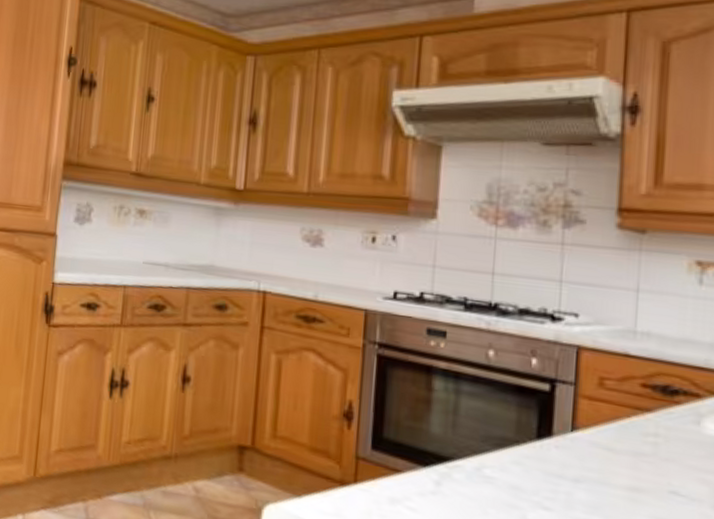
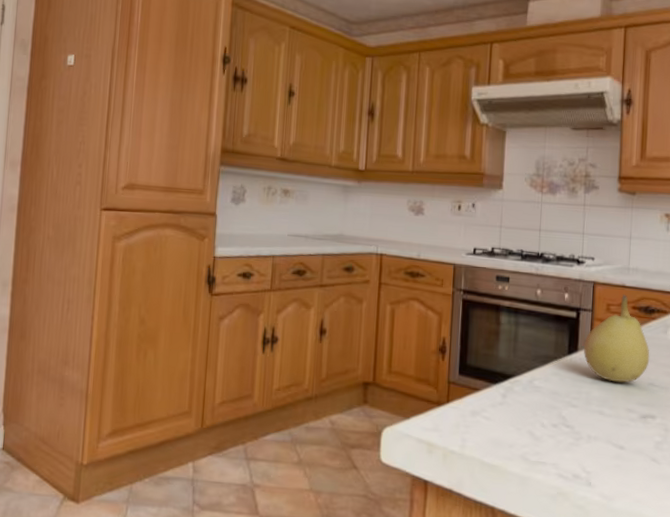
fruit: none [562,366,671,486] -> present [584,294,650,383]

